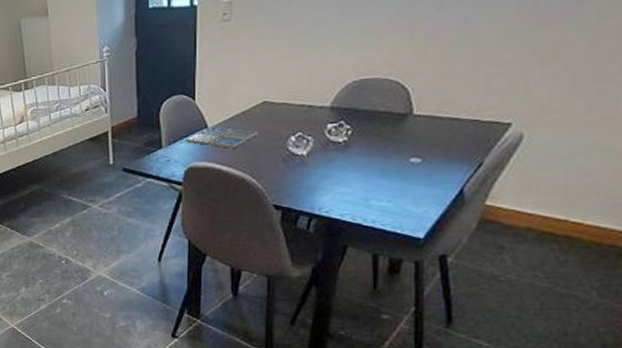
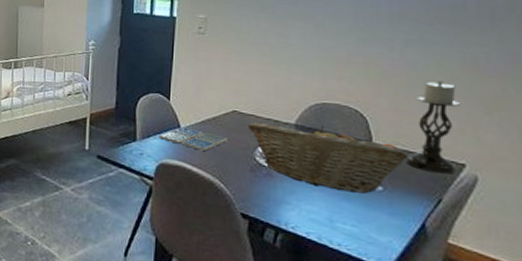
fruit basket: none [279,103,451,169] -> present [247,123,408,194]
candle holder: none [447,36,512,137] -> present [405,81,460,174]

